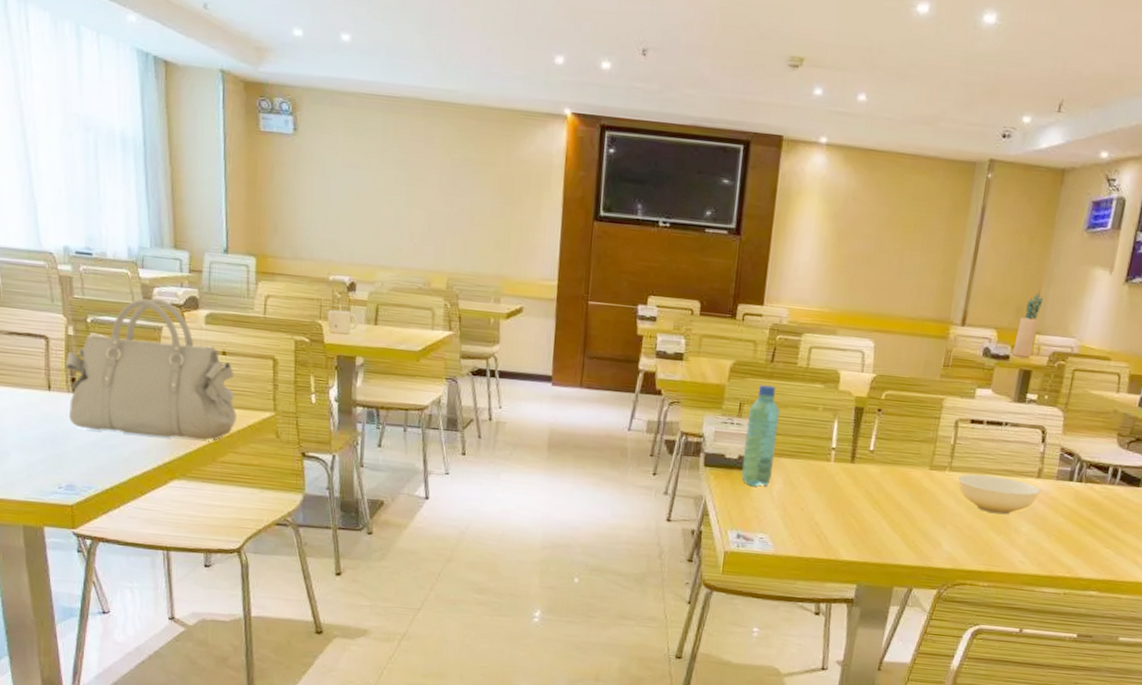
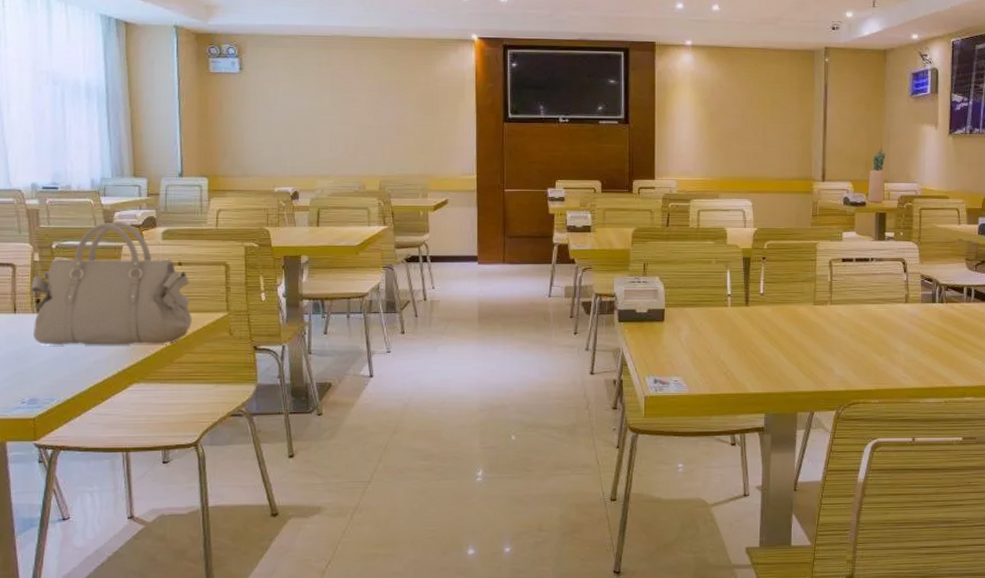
mug: present [327,310,358,335] -> none [274,216,302,238]
water bottle: present [741,385,781,486] -> none [651,246,680,335]
bowl: present [957,474,1041,515] -> none [838,304,911,338]

